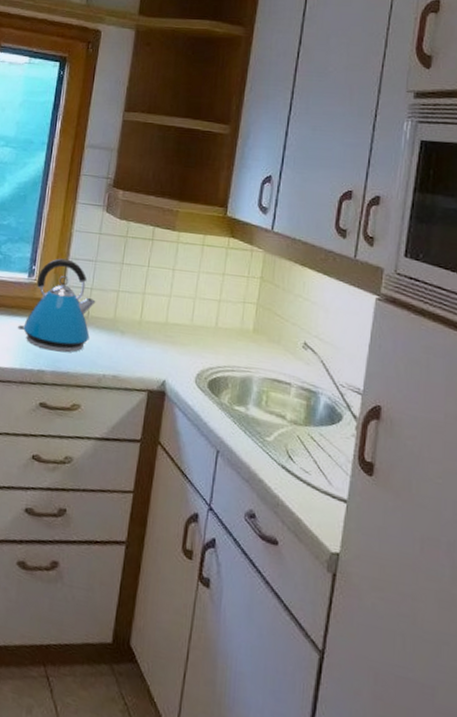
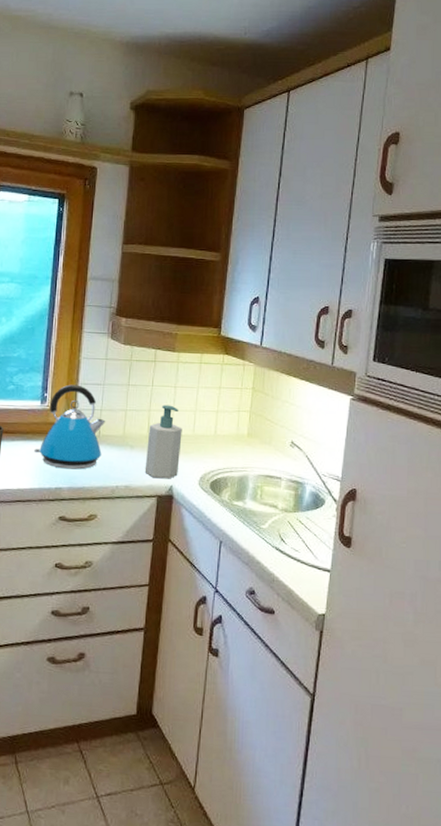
soap bottle: none [135,288,180,373] -> present [144,405,182,479]

